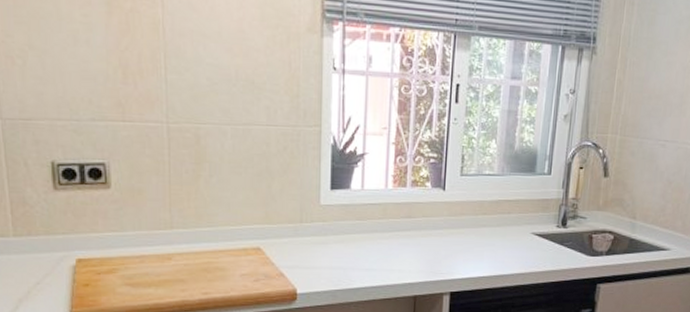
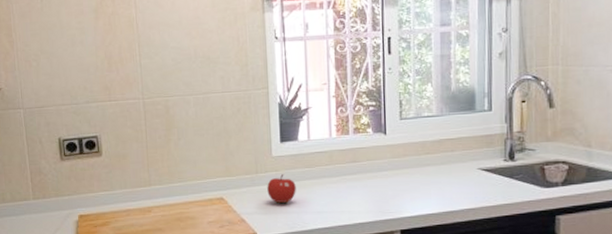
fruit: none [312,225,344,257] -> present [267,174,296,203]

